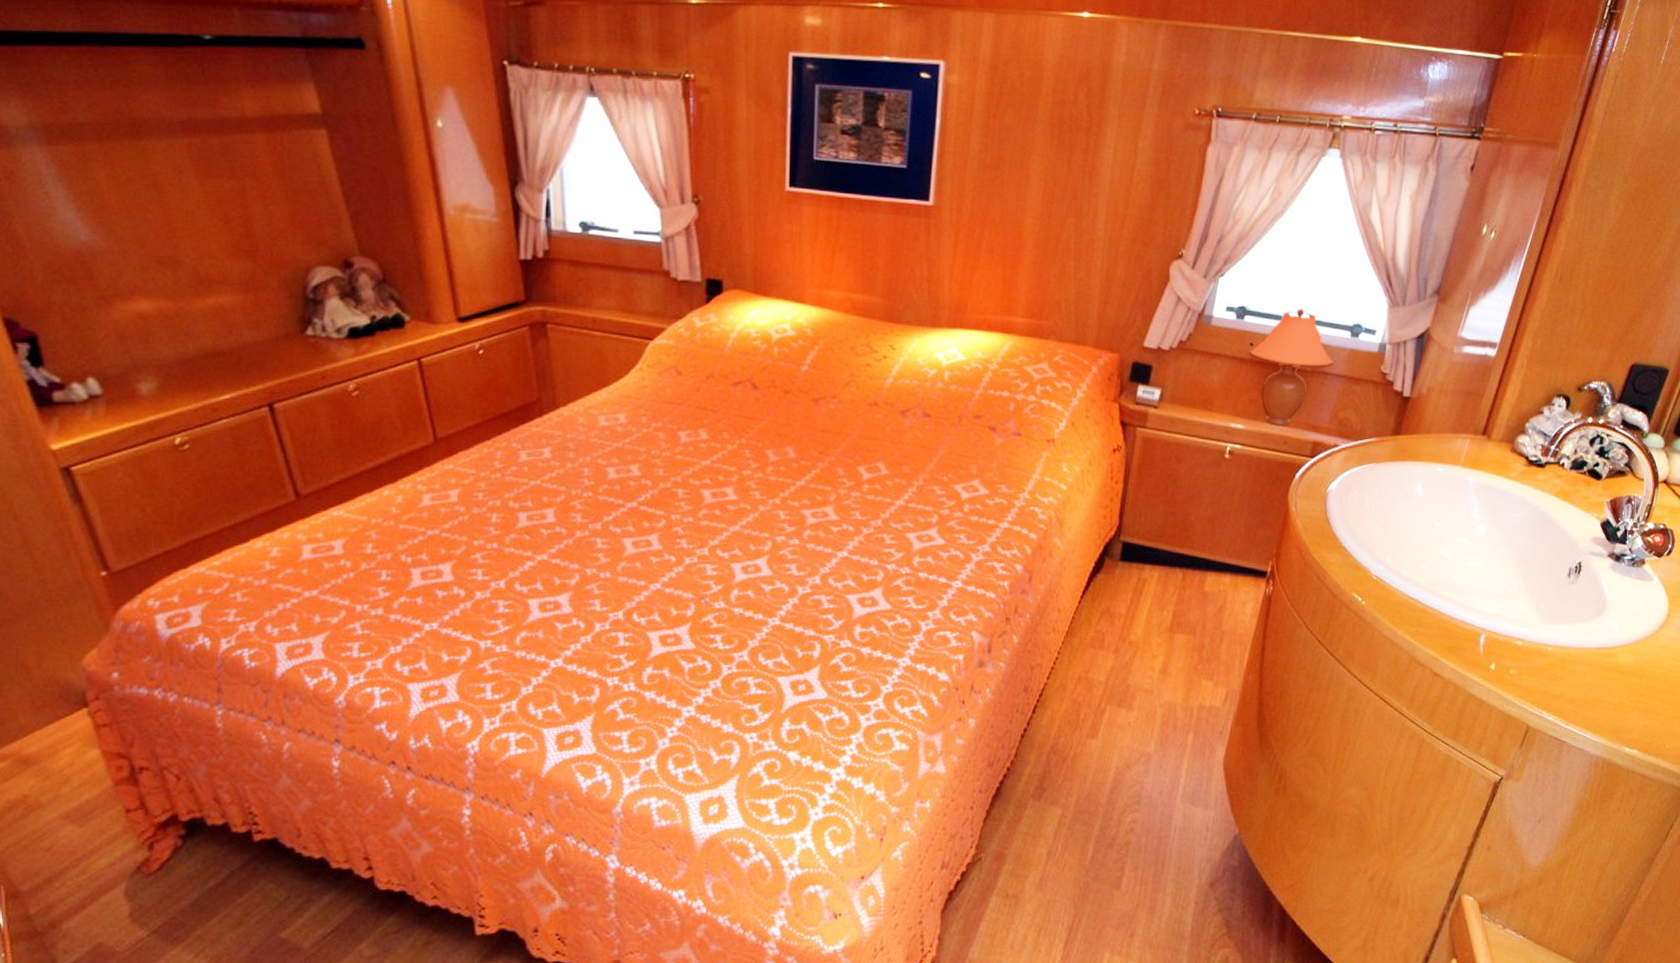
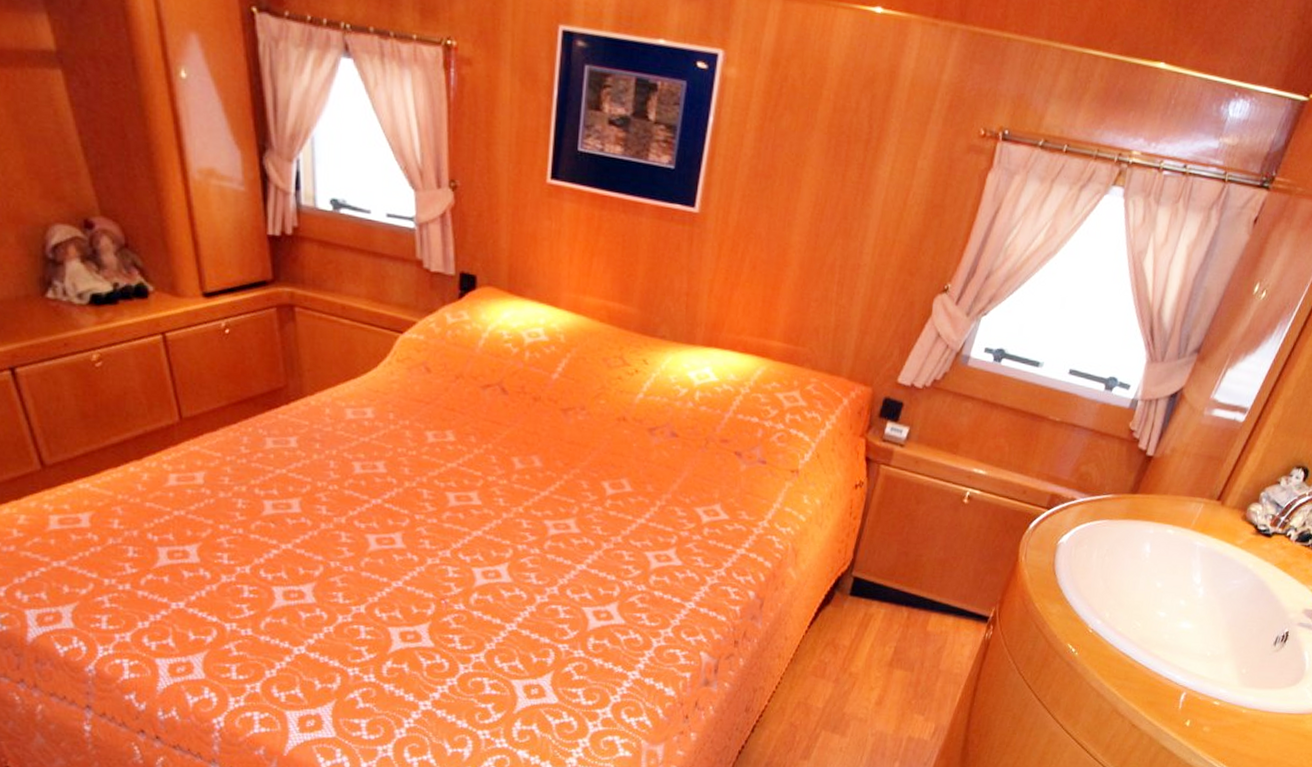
table lamp: present [1248,308,1336,426] -> none [1000,355,1086,476]

